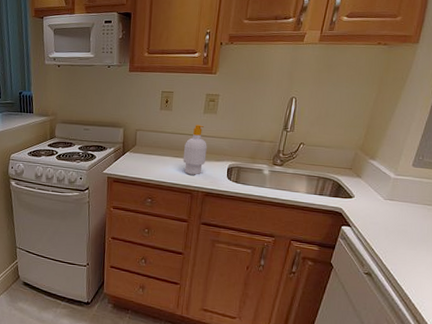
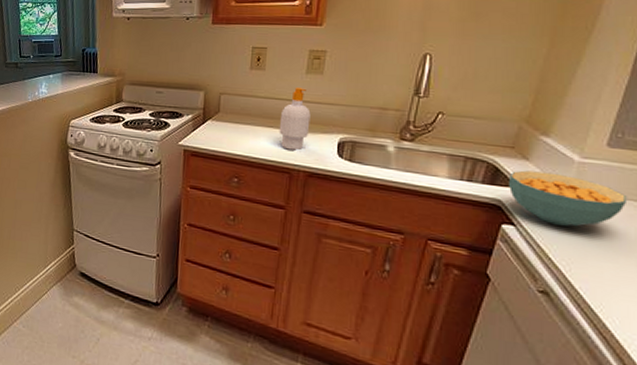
cereal bowl: none [347,185,424,226] -> present [509,170,628,227]

